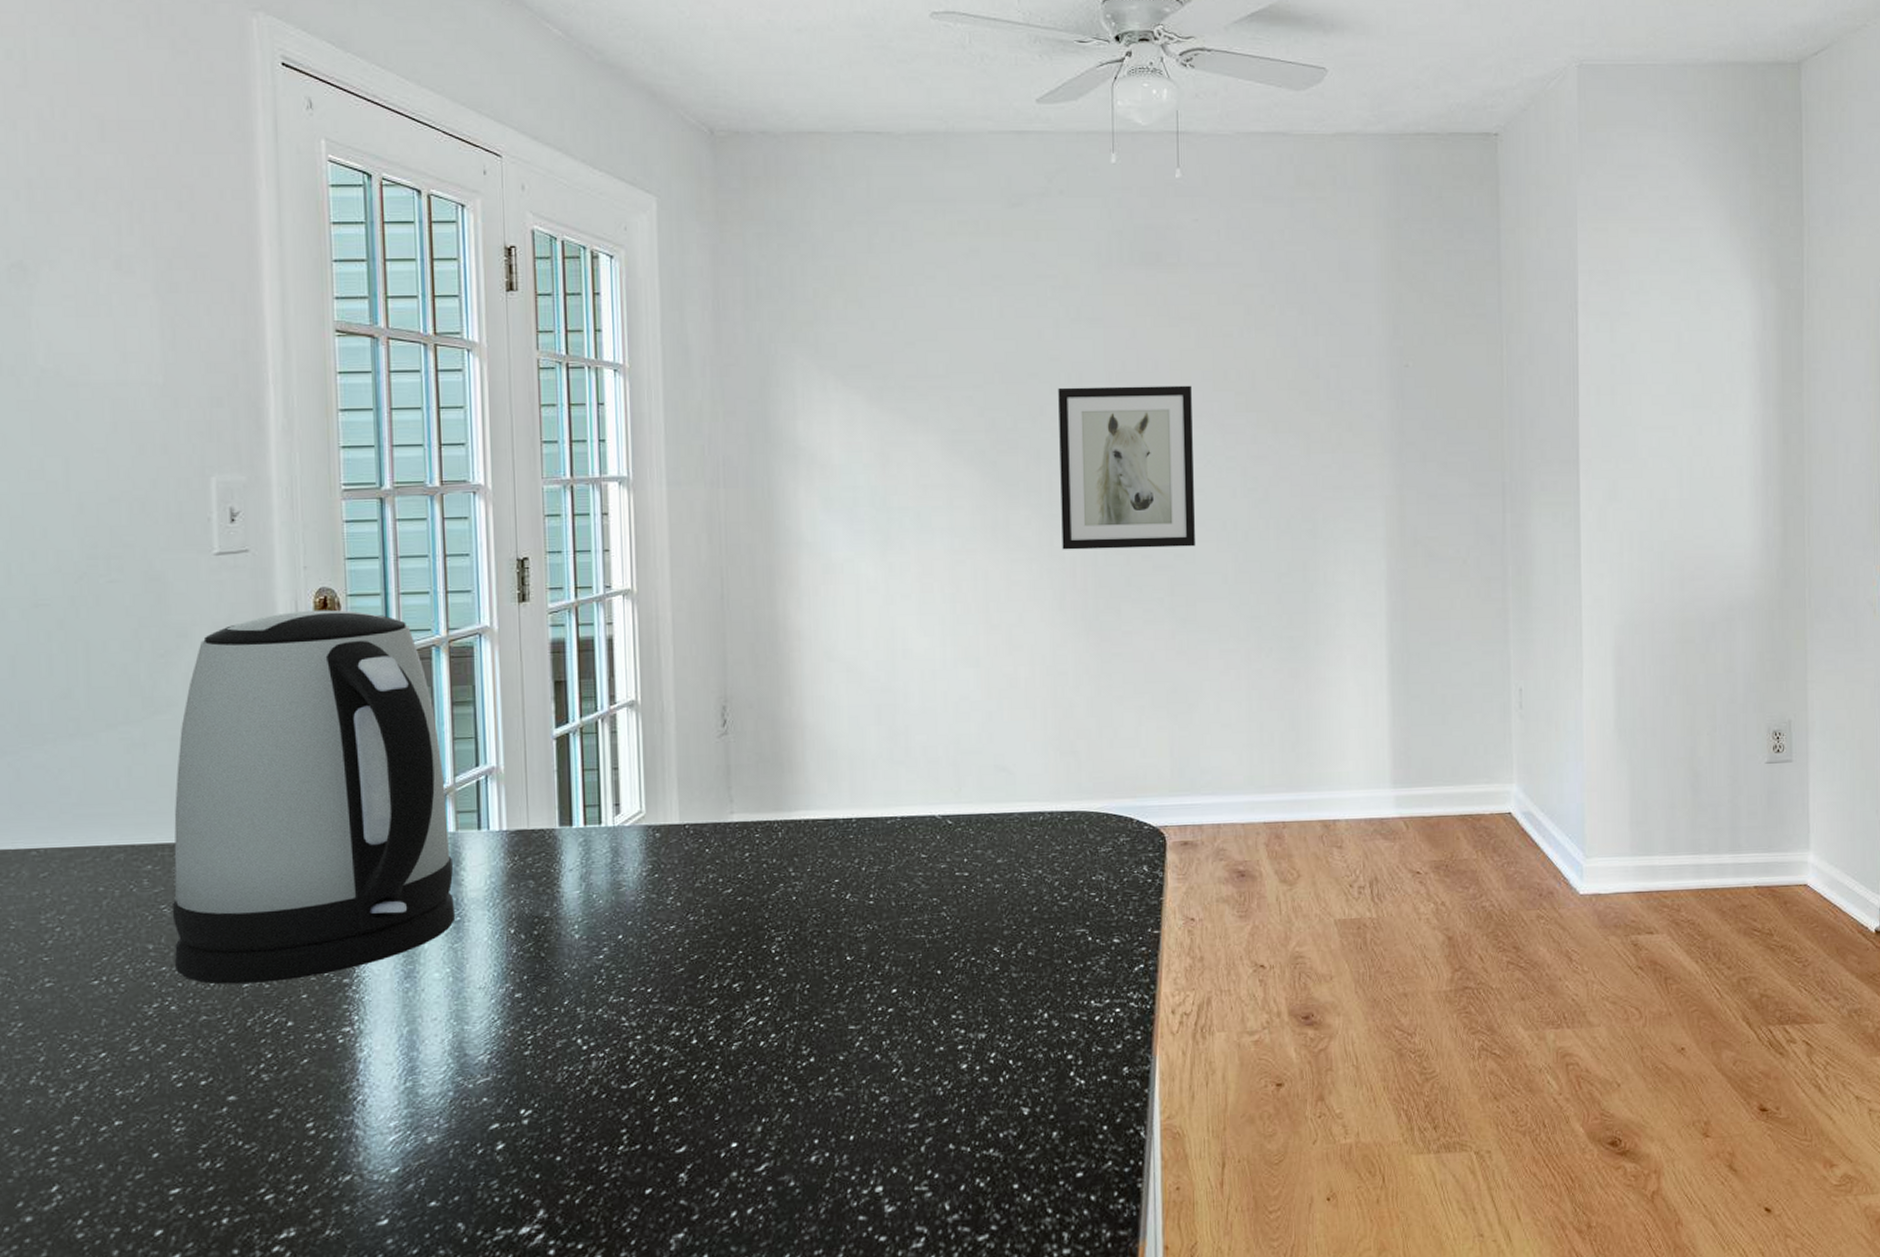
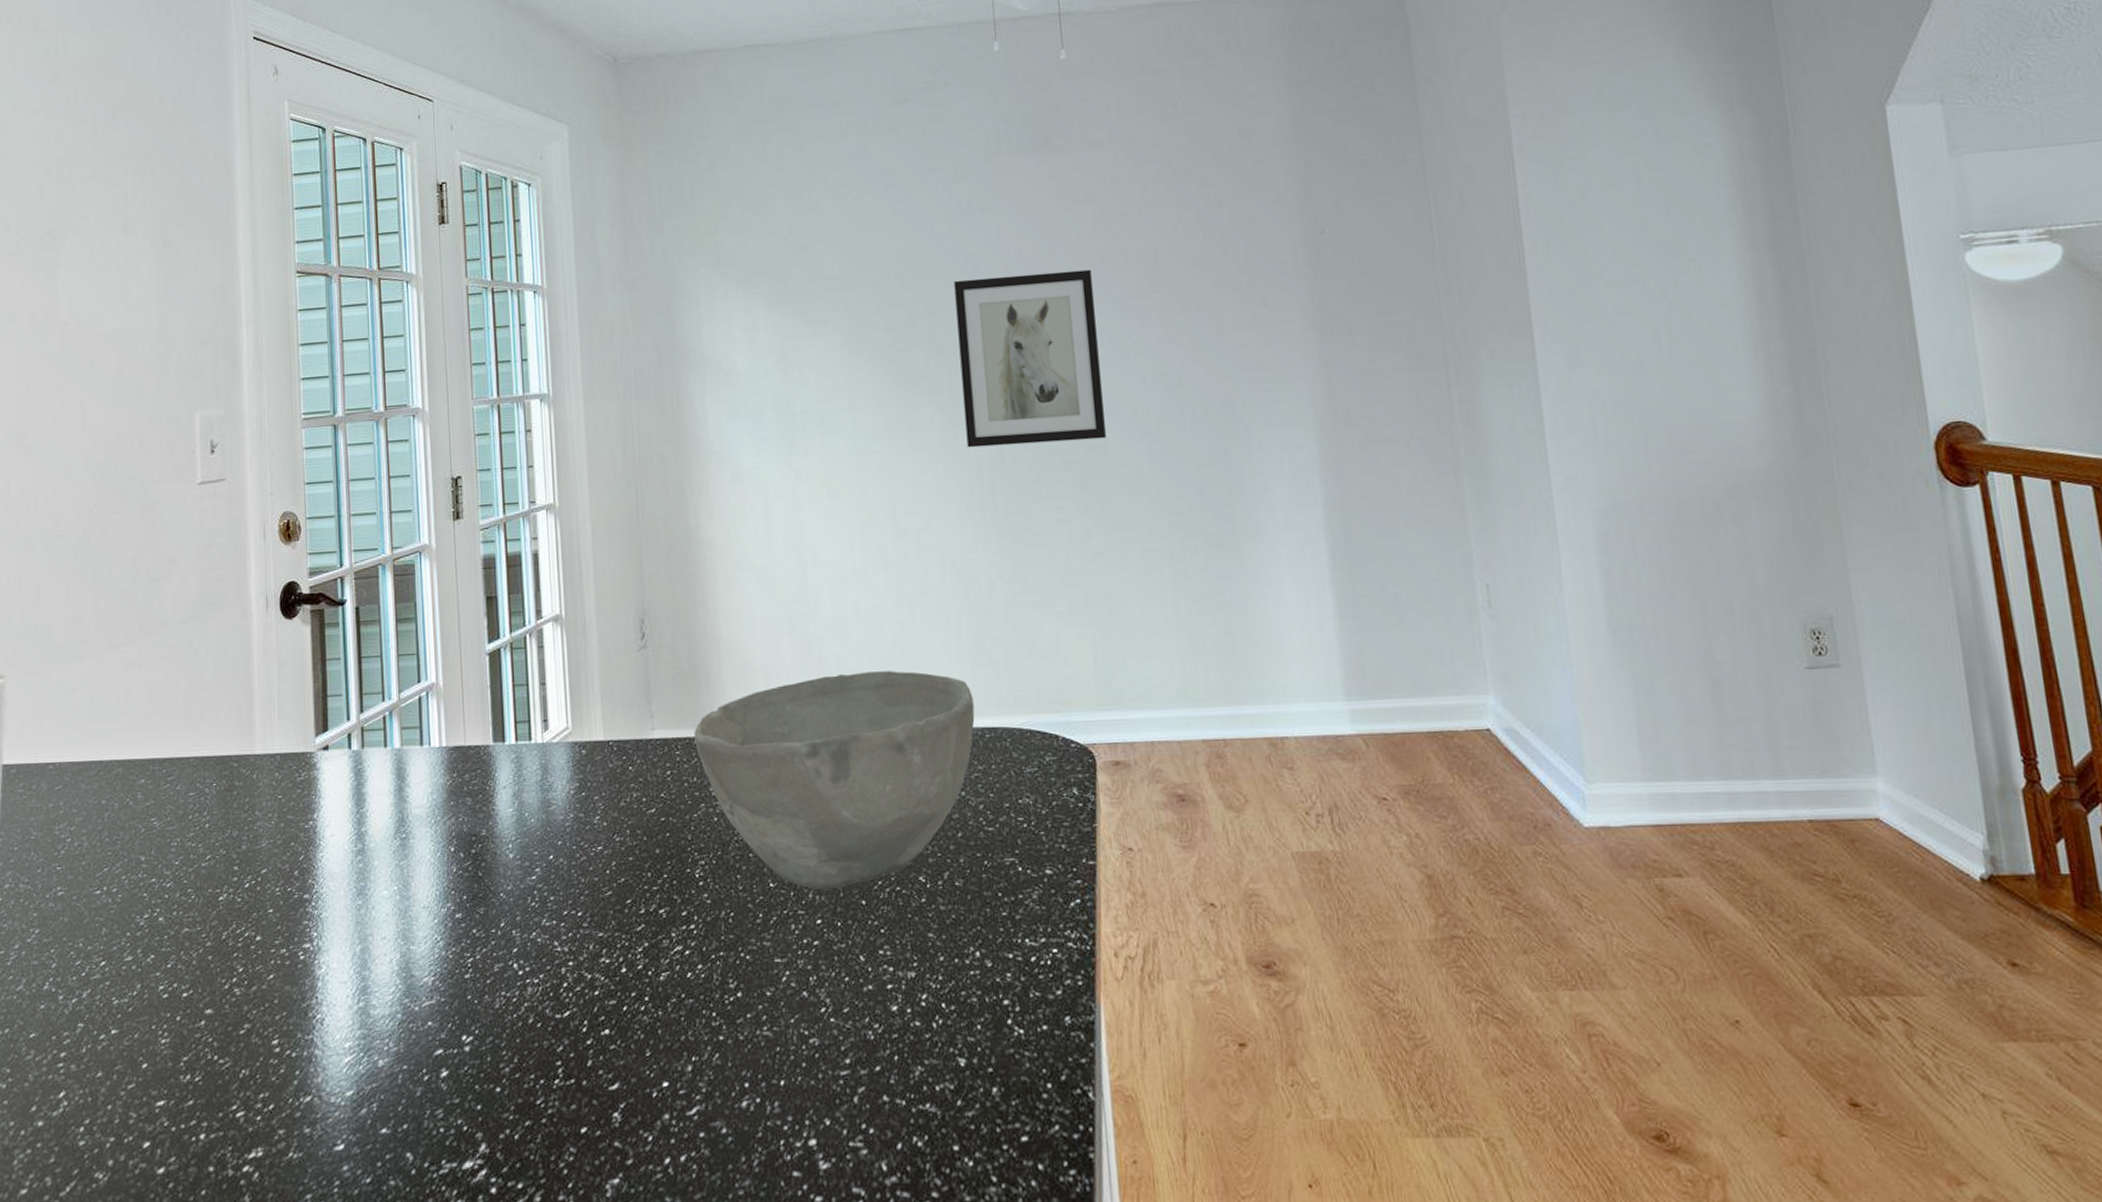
kettle: present [171,609,456,985] -> none [160,532,402,898]
bowl: none [775,758,1055,962] -> present [694,671,975,891]

